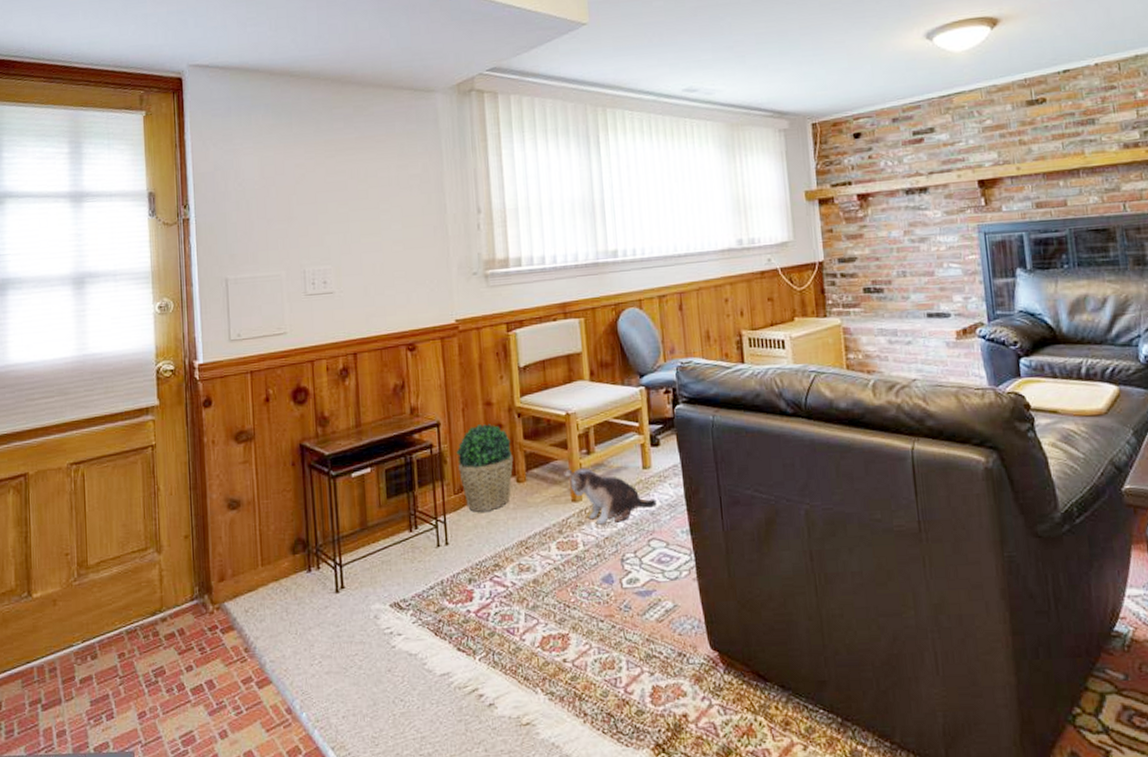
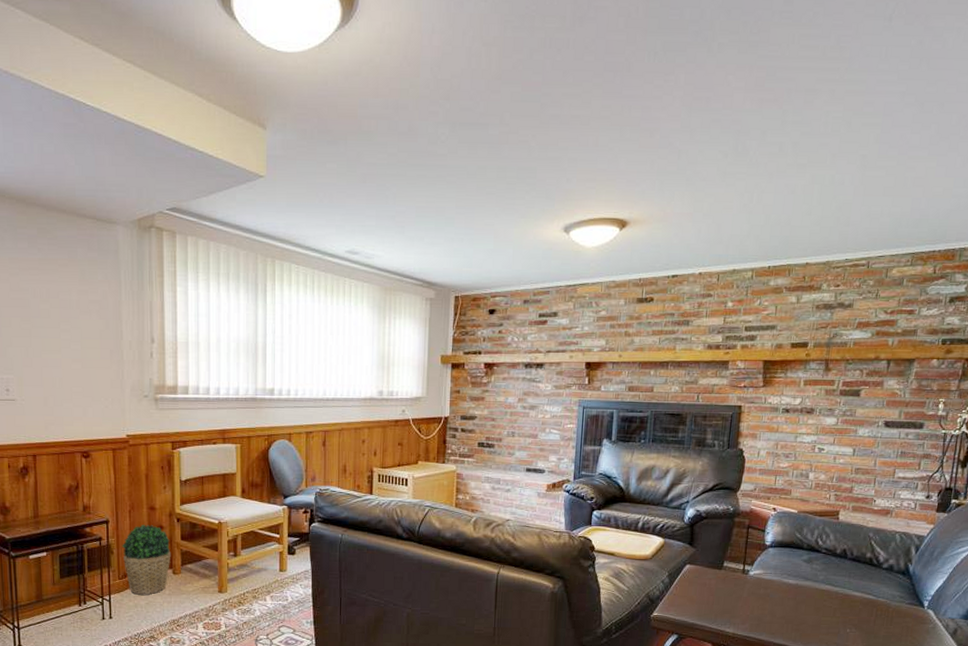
plush toy: present [564,467,657,525] -> none [213,566,288,612]

